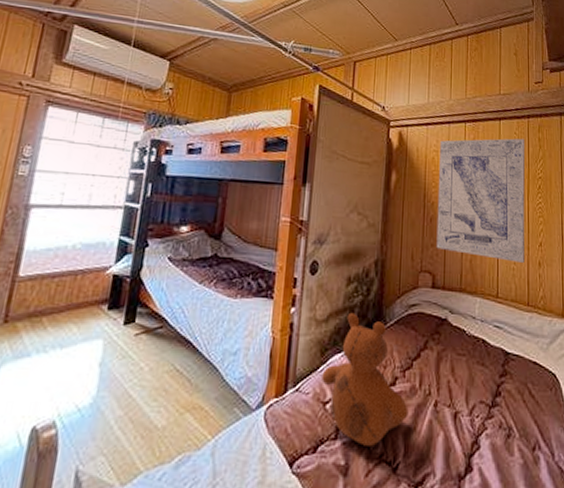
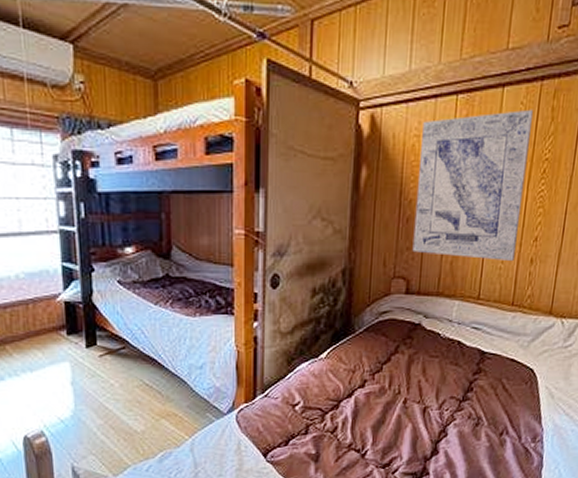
teddy bear: present [322,312,409,446] -> none [290,323,377,438]

